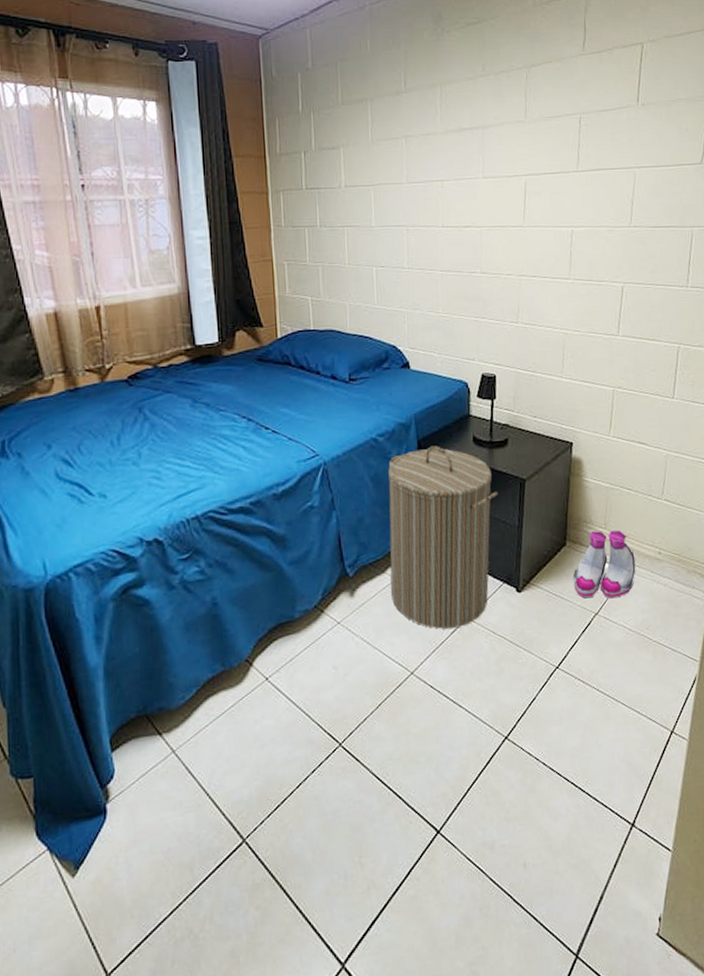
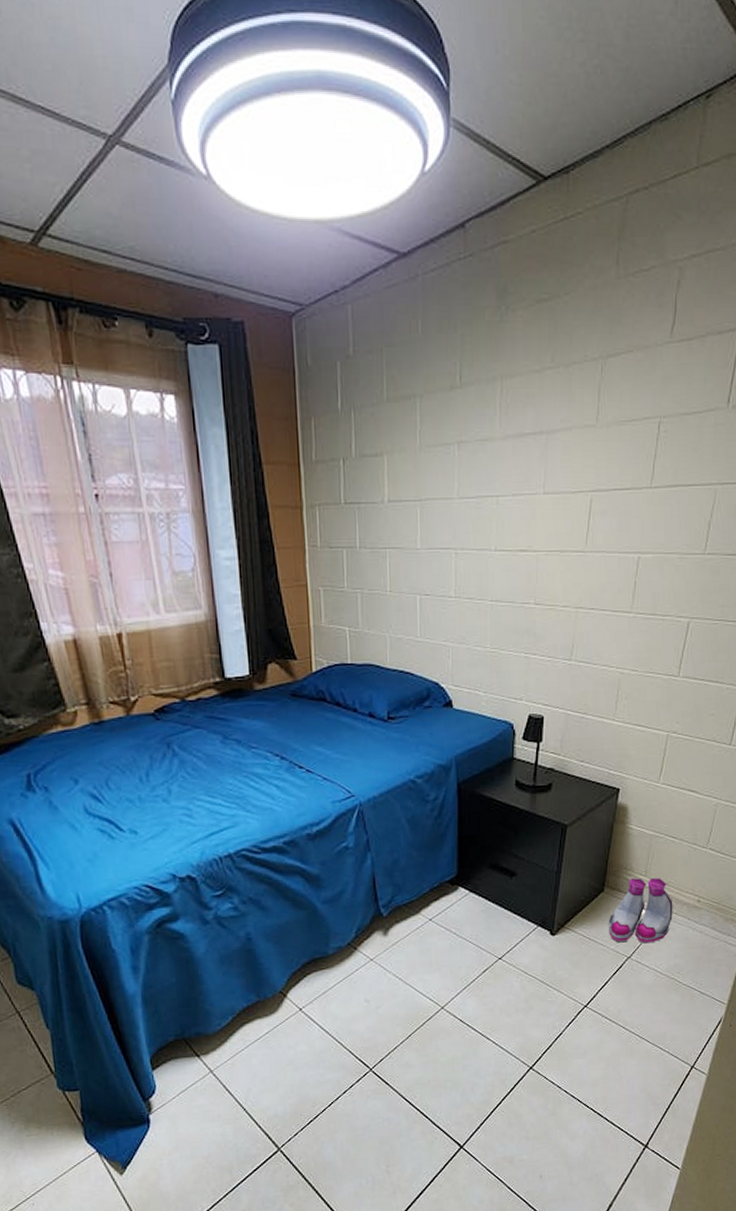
laundry hamper: present [388,446,498,629] -> none [423,789,538,968]

